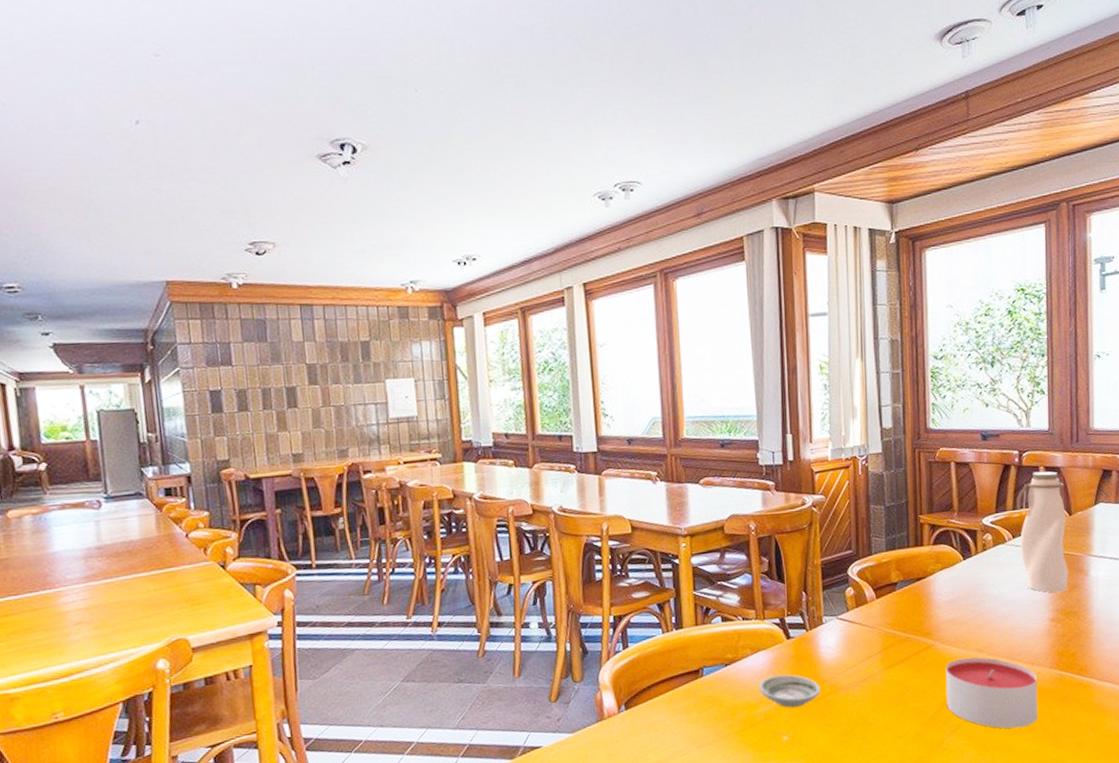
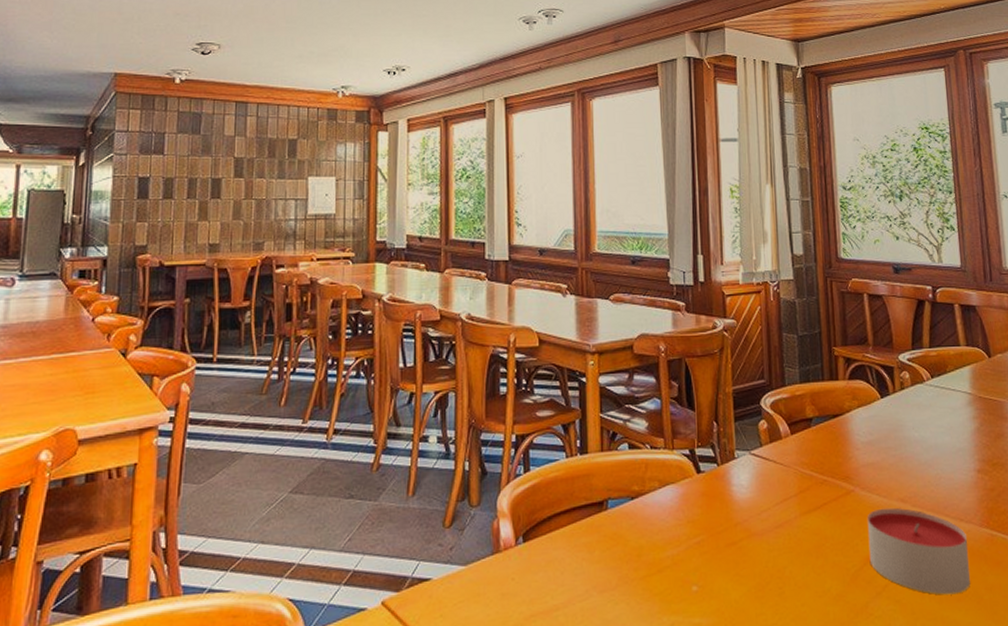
saucer: present [759,674,820,708] -> none [667,513,733,553]
water bottle: present [1017,471,1069,593] -> none [933,309,993,441]

